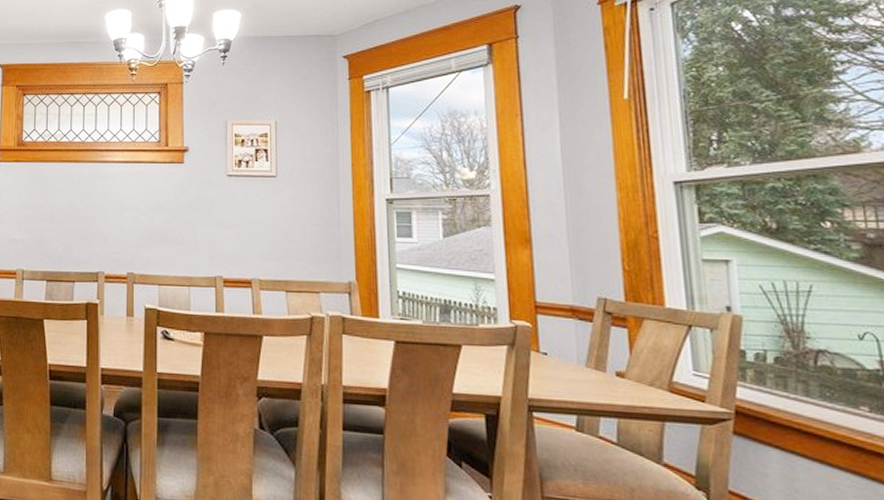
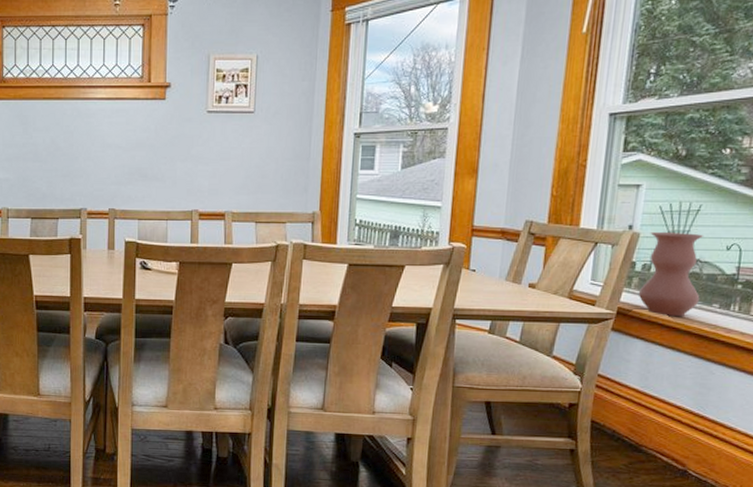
vase: none [755,315,841,422] -> present [638,232,704,317]

